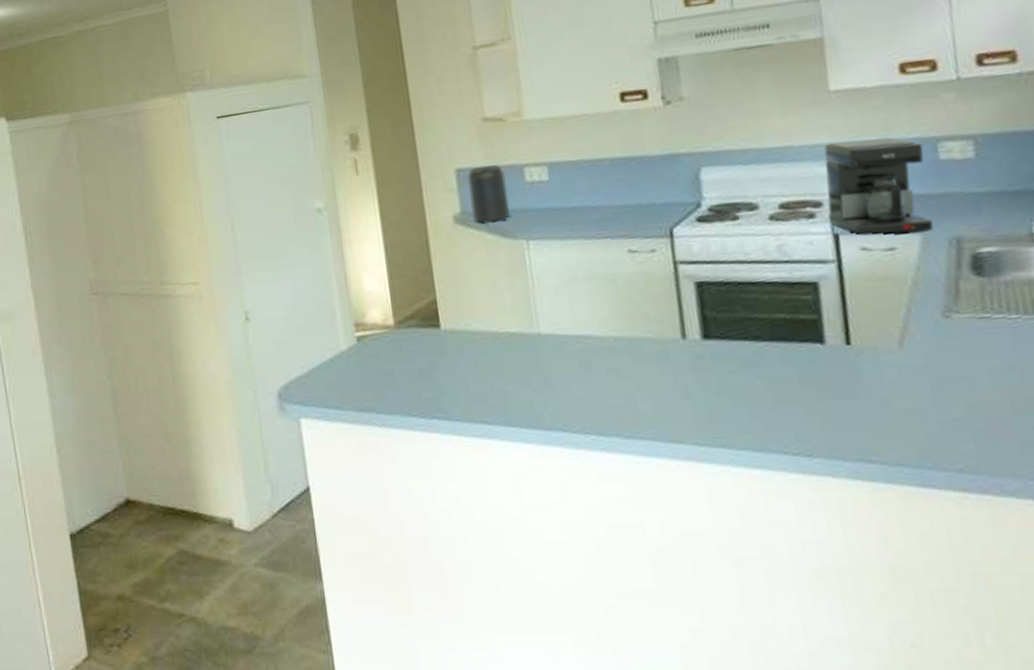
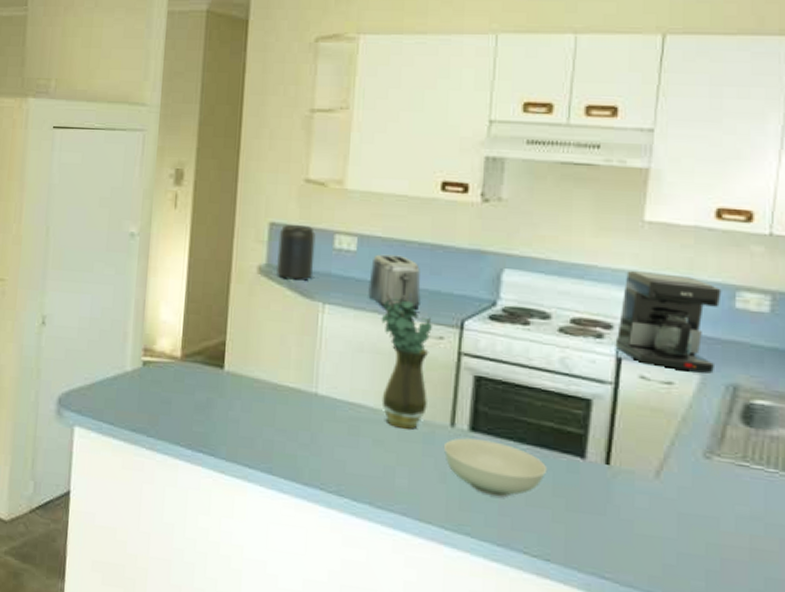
toaster: none [566,175,625,233] -> present [368,254,421,311]
vase: none [587,216,655,352] -> present [381,293,432,429]
bowl: none [679,345,790,401] -> present [443,438,548,497]

